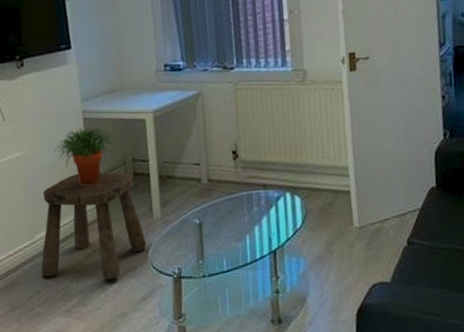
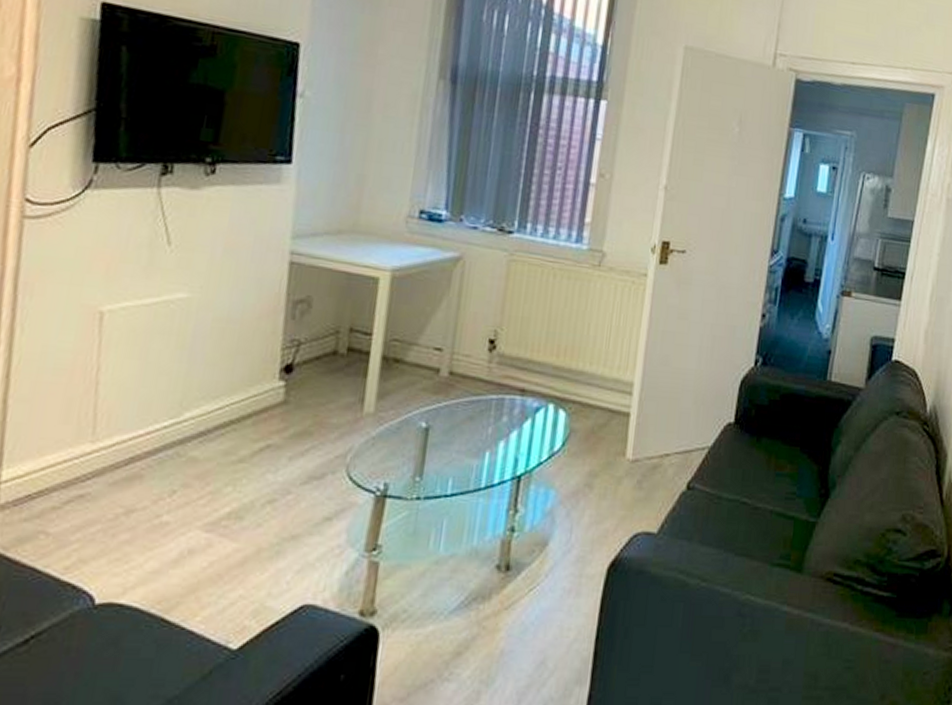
stool: present [40,172,147,280] -> none [181,336,347,488]
potted plant: present [54,127,118,186] -> none [236,273,334,356]

